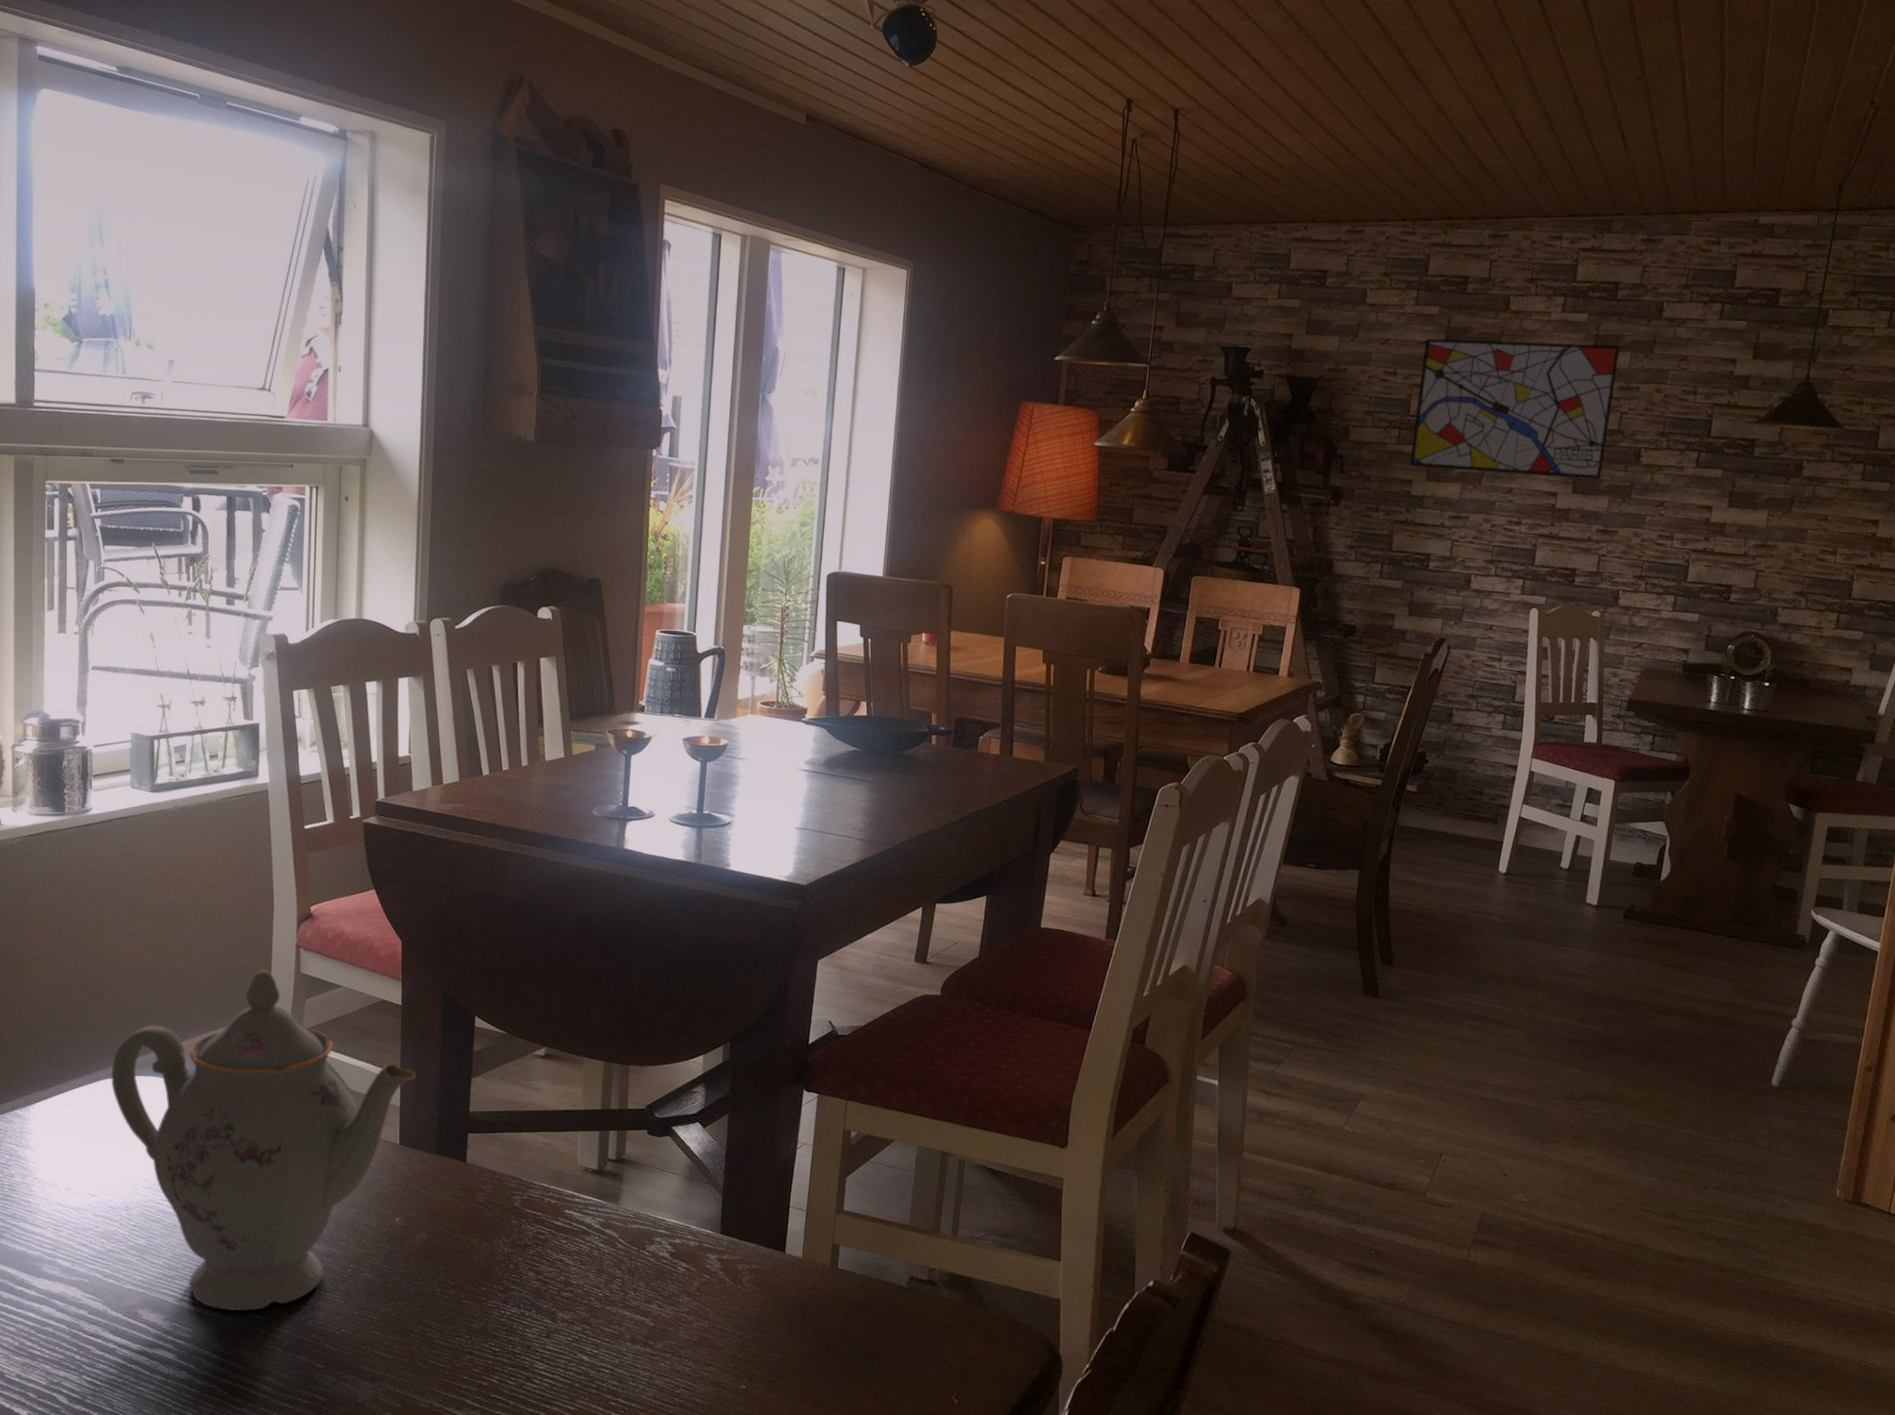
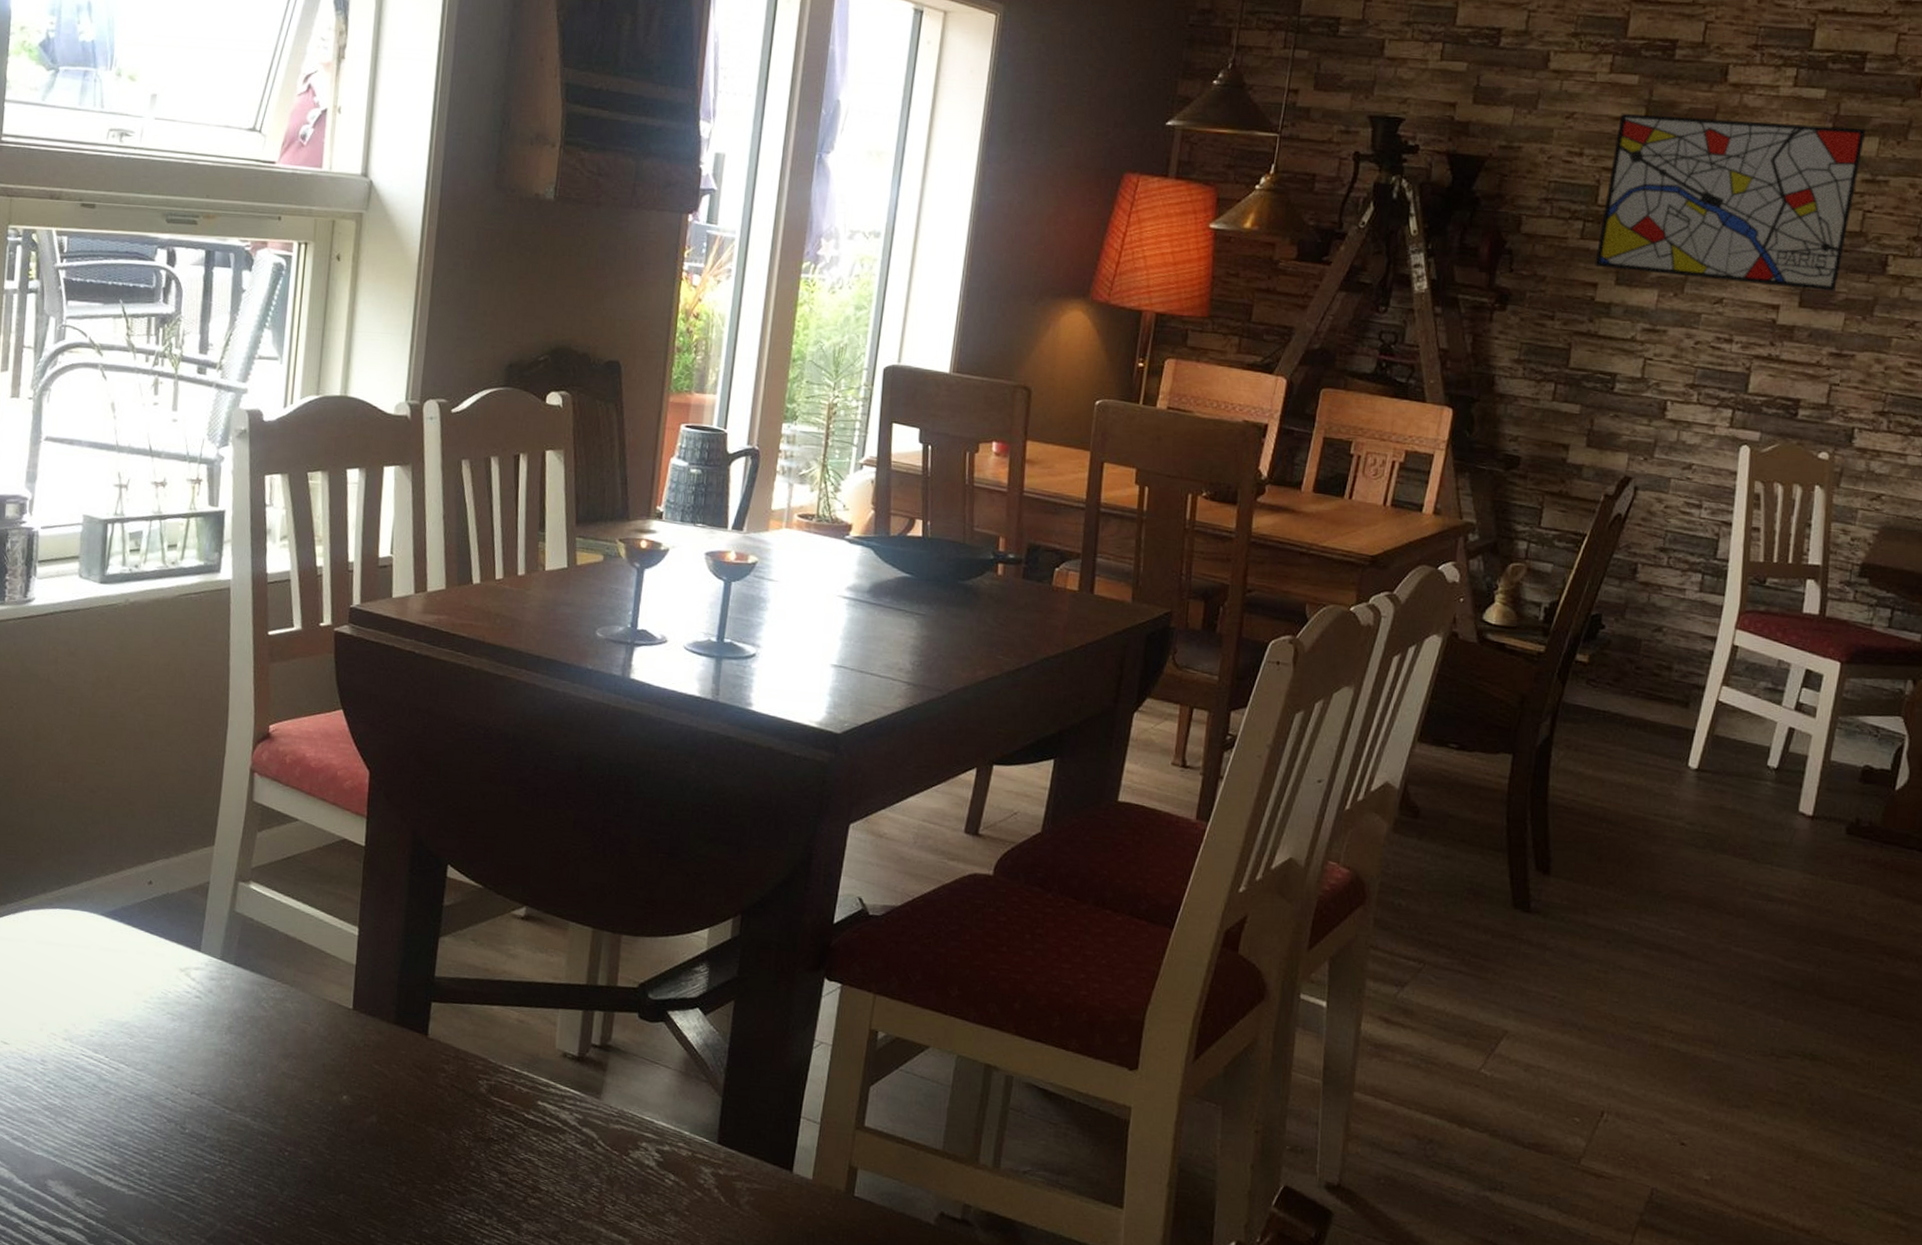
teapot: present [111,970,416,1312] -> none [35,795,377,1192]

